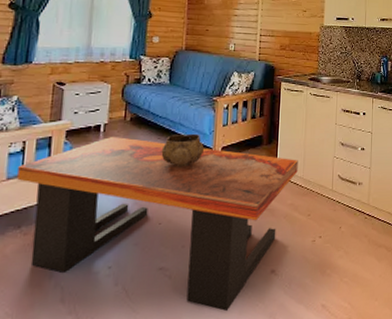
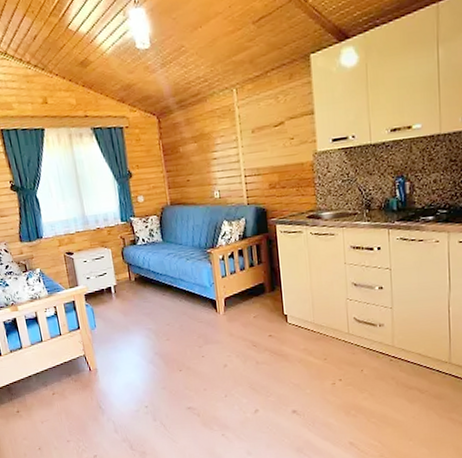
coffee table: present [17,136,298,312] -> none [56,296,307,445]
decorative bowl: present [161,133,204,167] -> none [168,287,208,320]

